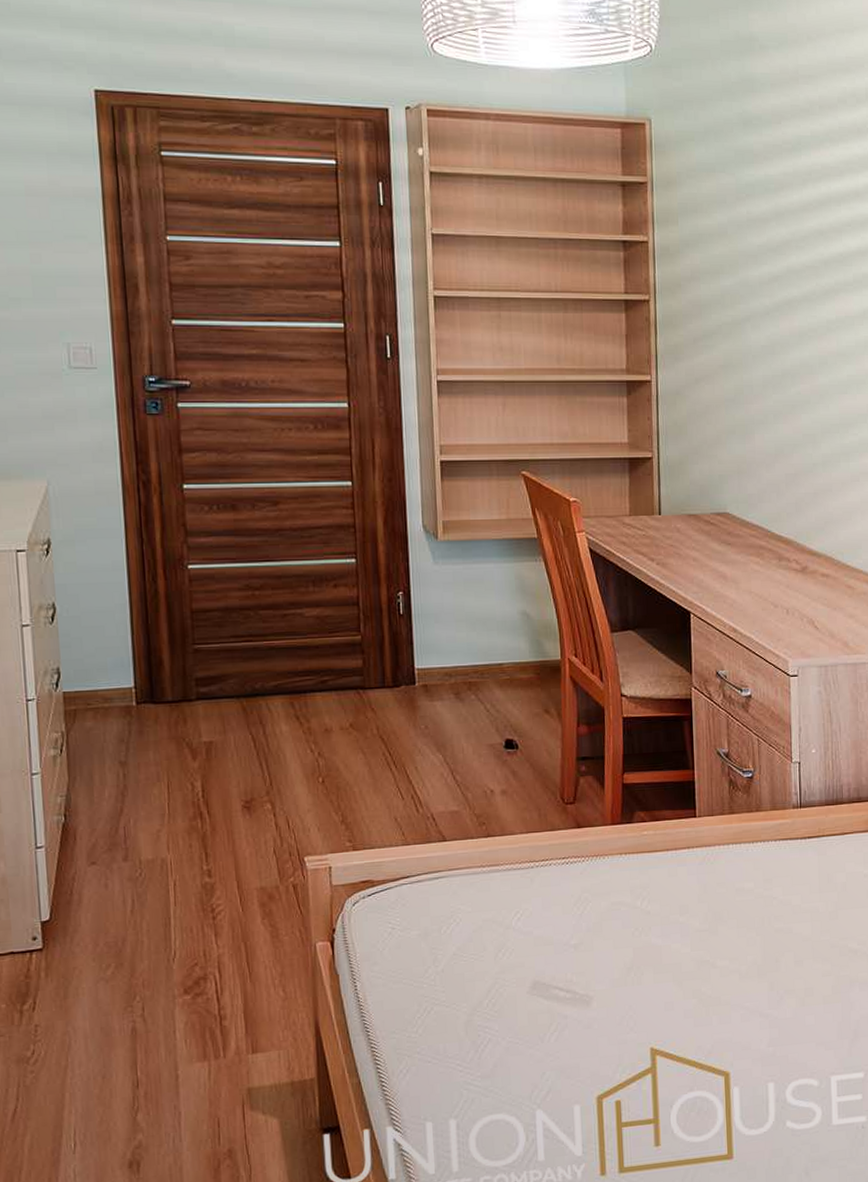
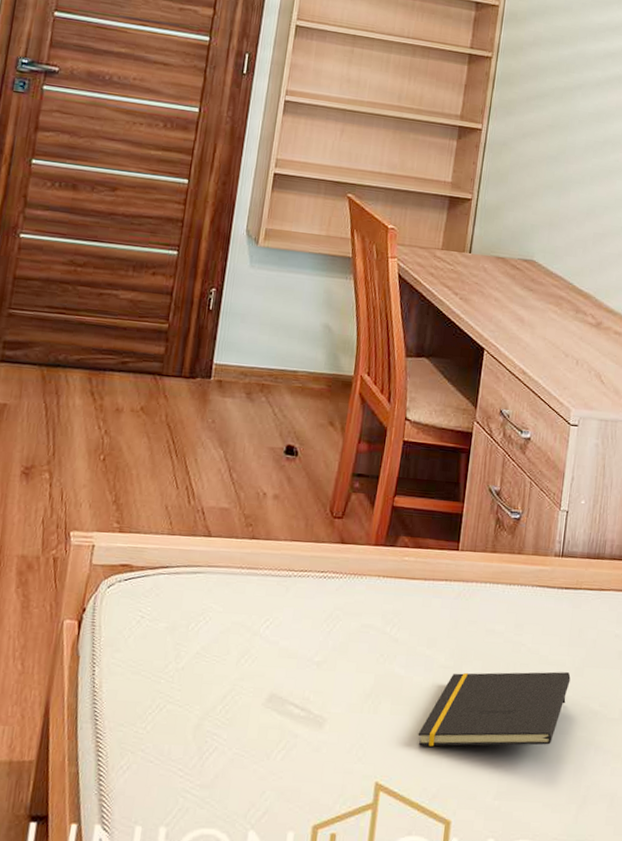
notepad: none [684,917,826,1008] -> present [418,671,571,747]

